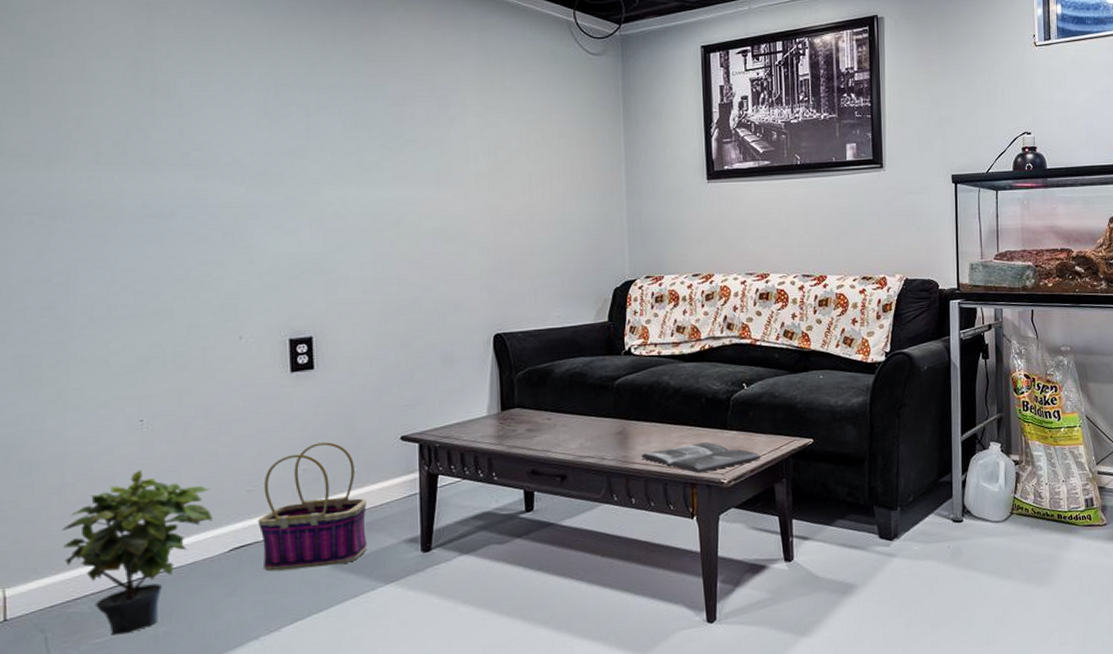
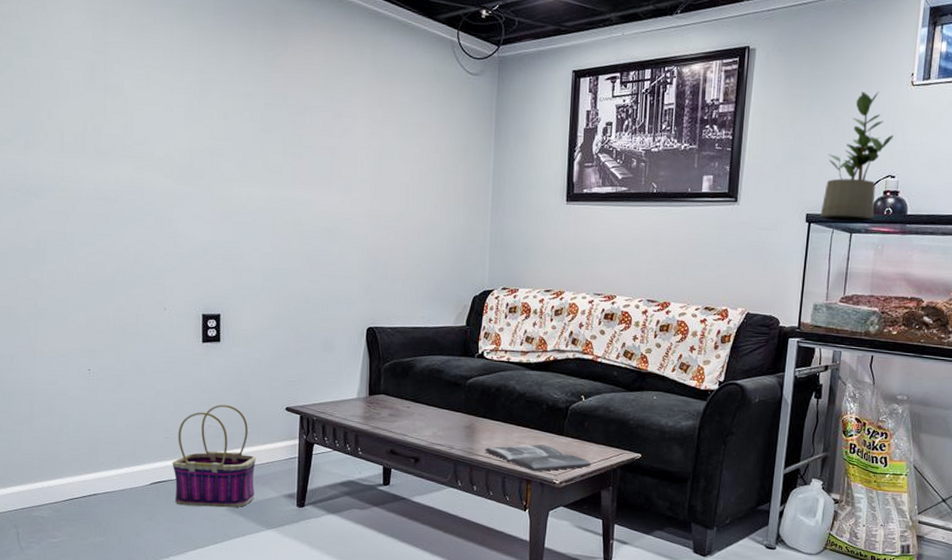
potted plant: present [62,469,213,636] -> none [30,409,139,539]
potted plant: none [965,53,1025,180] -> present [820,91,894,223]

